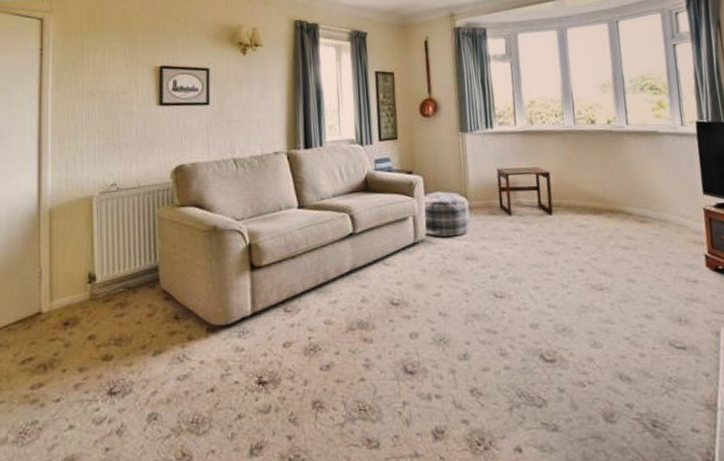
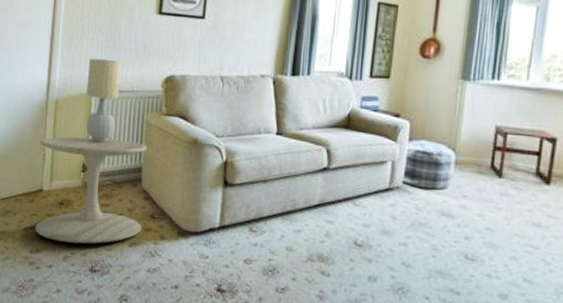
side table: none [34,240,165,369] -> present [35,136,148,244]
table lamp: none [85,157,123,247] -> present [86,58,120,142]

